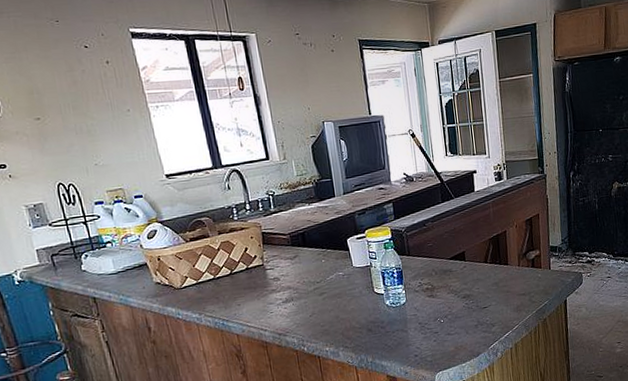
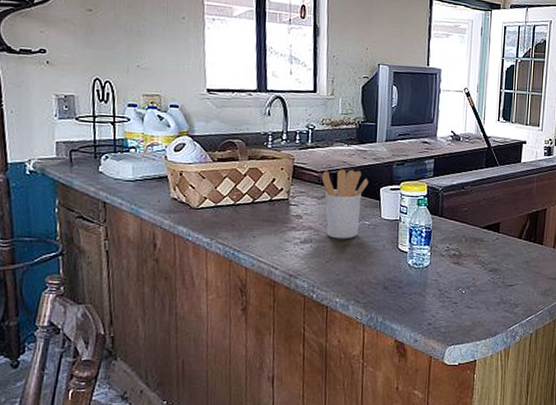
utensil holder: none [289,226,336,294] -> present [321,169,369,239]

